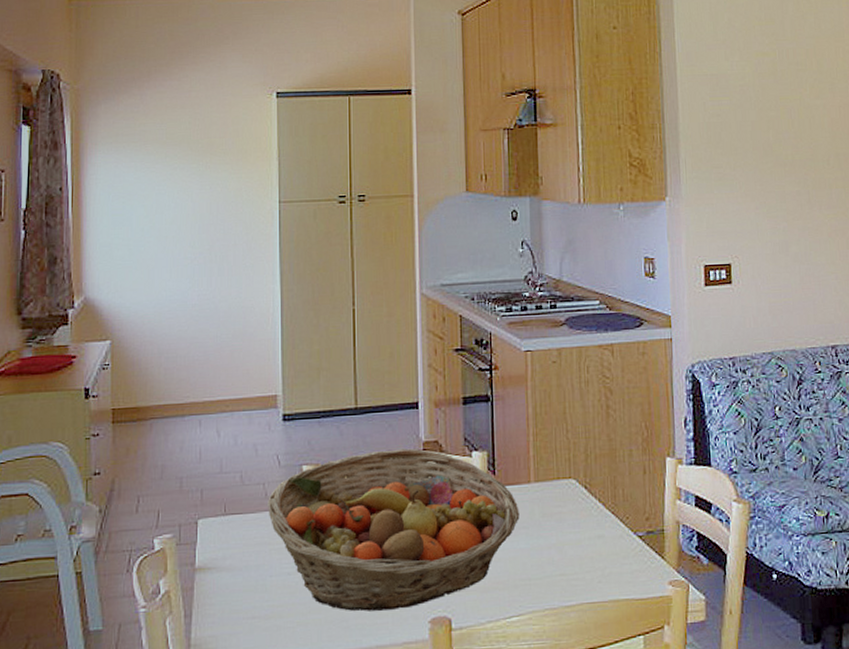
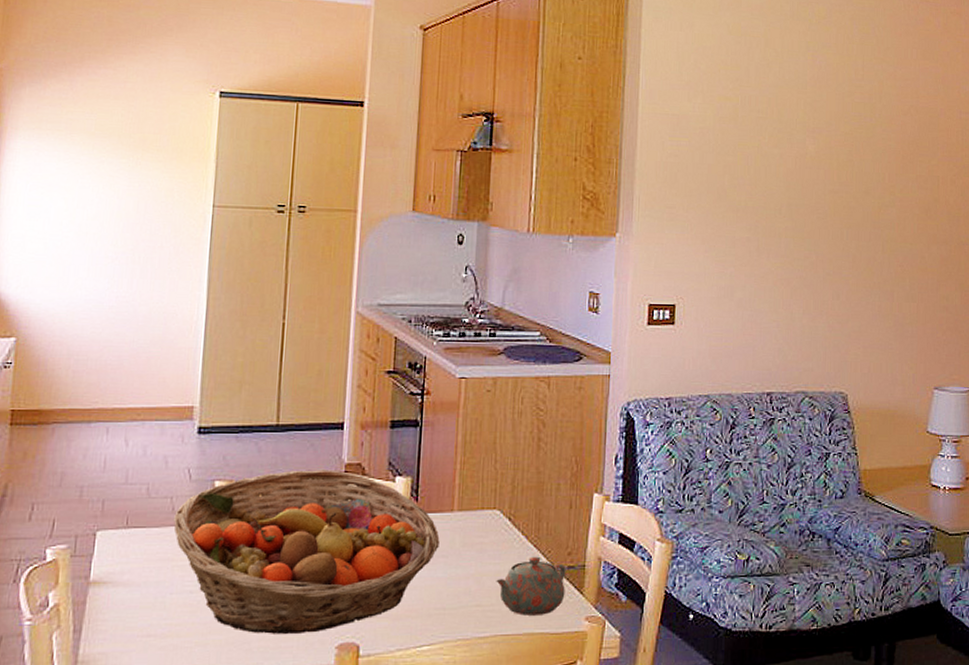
teapot: none [577,523,647,583] -> present [496,556,566,616]

